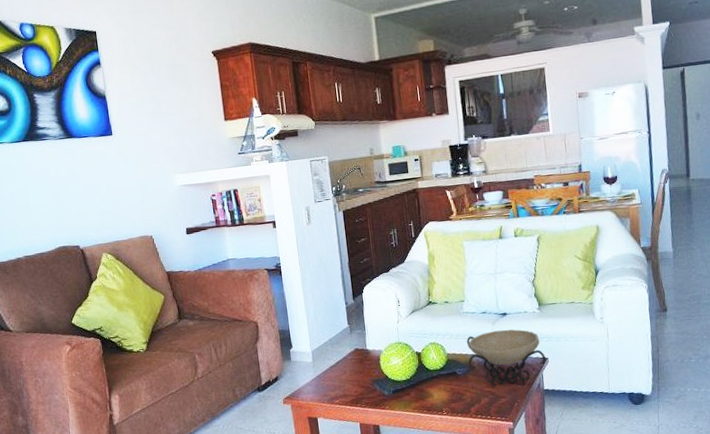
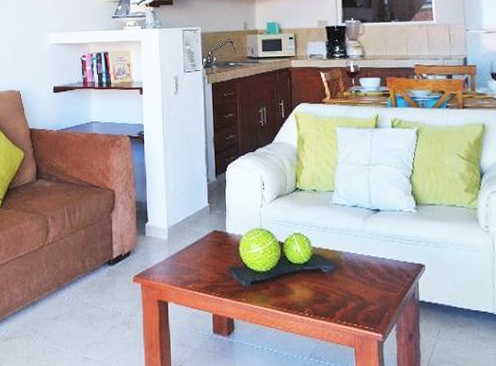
decorative bowl: present [466,329,547,388] -> none [334,227,423,293]

